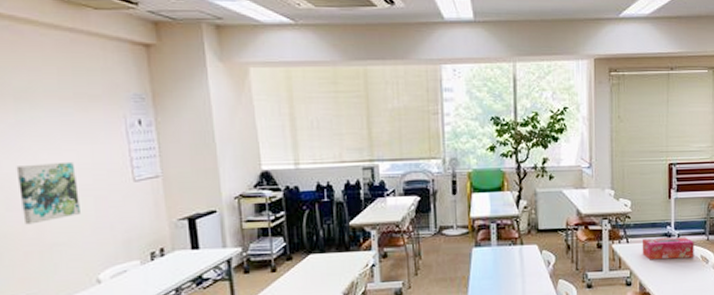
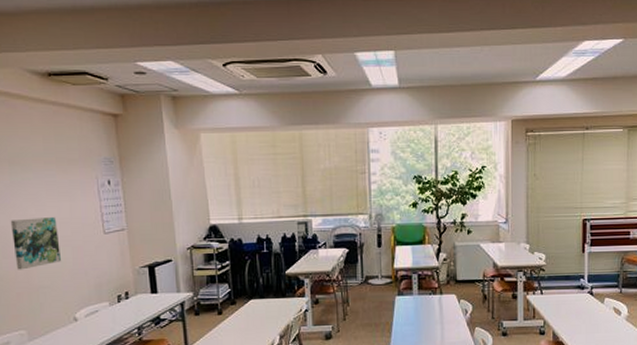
tissue box: present [642,237,694,260] -> none [555,289,607,311]

